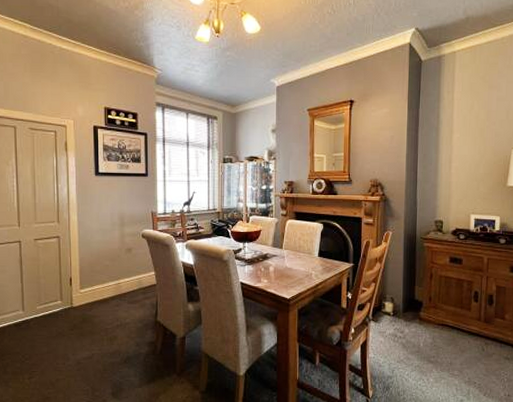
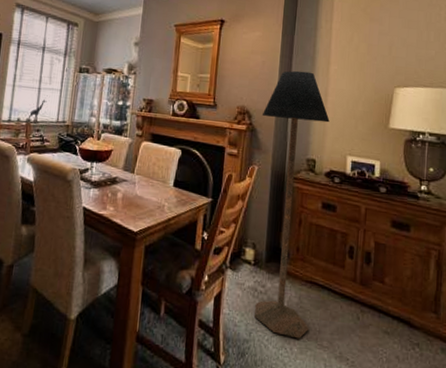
floor lamp: none [393,142,454,371] -> present [254,70,330,339]

